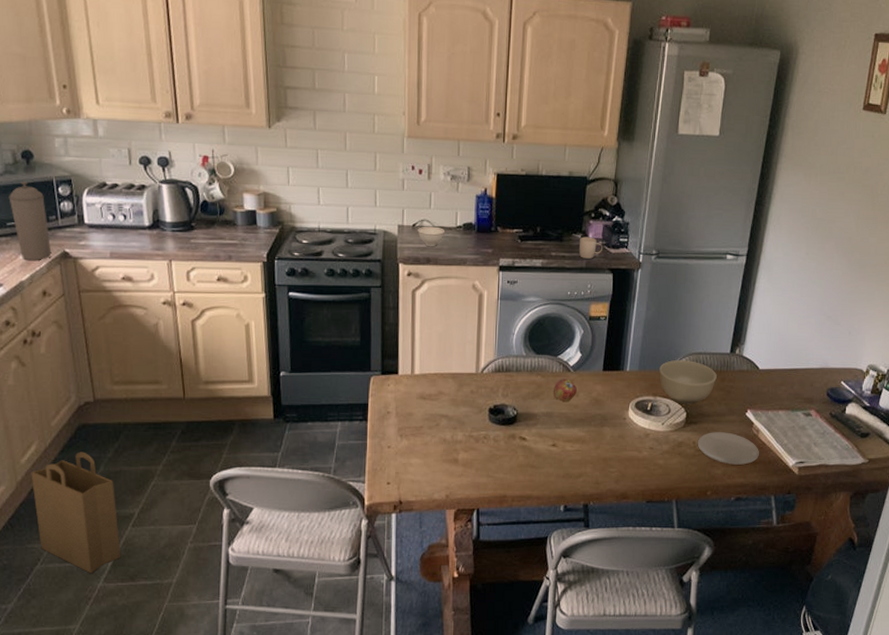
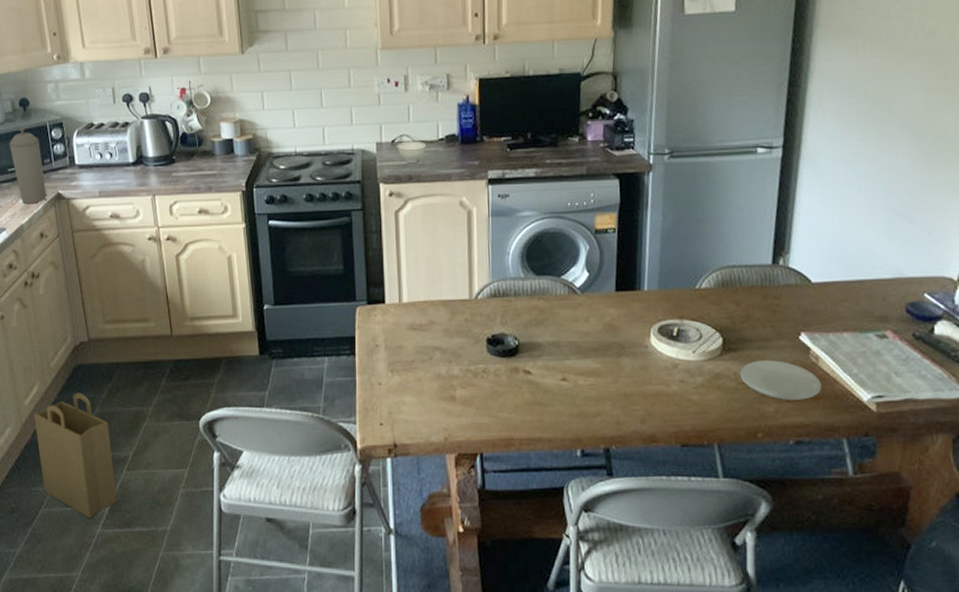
fruit: present [553,378,578,403] -> none [558,302,587,330]
mug: present [578,237,602,259] -> none [576,139,604,164]
bowl: present [659,360,717,405] -> none [684,275,757,328]

